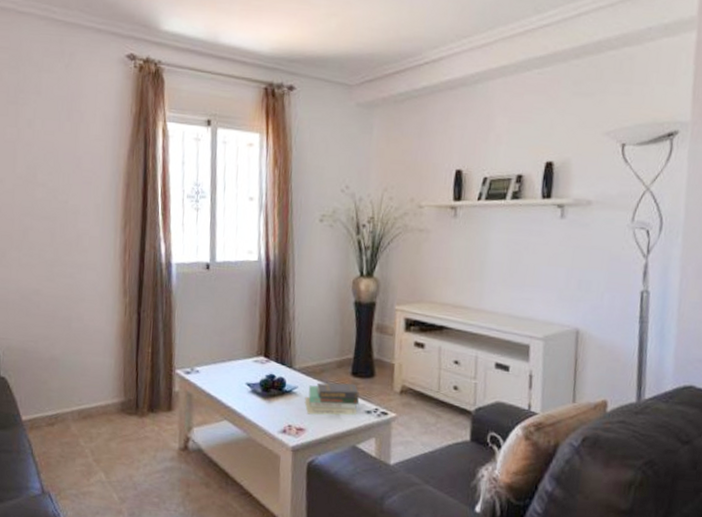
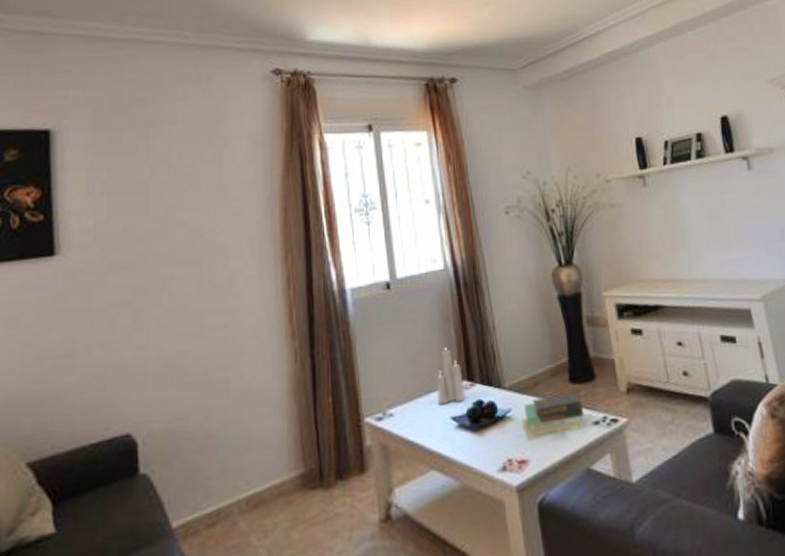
candle: none [237,326,261,374] -> present [435,347,466,406]

